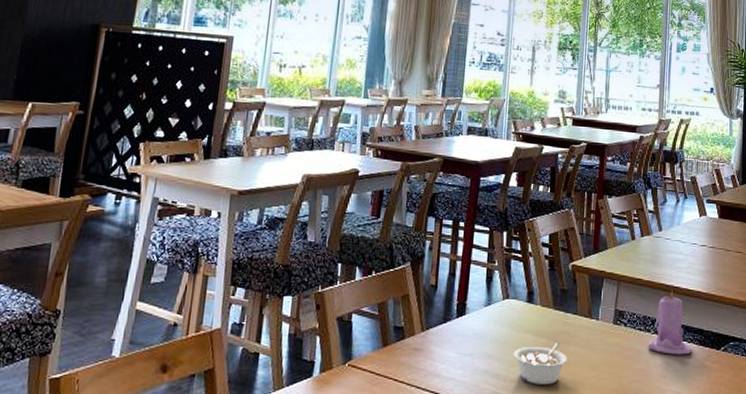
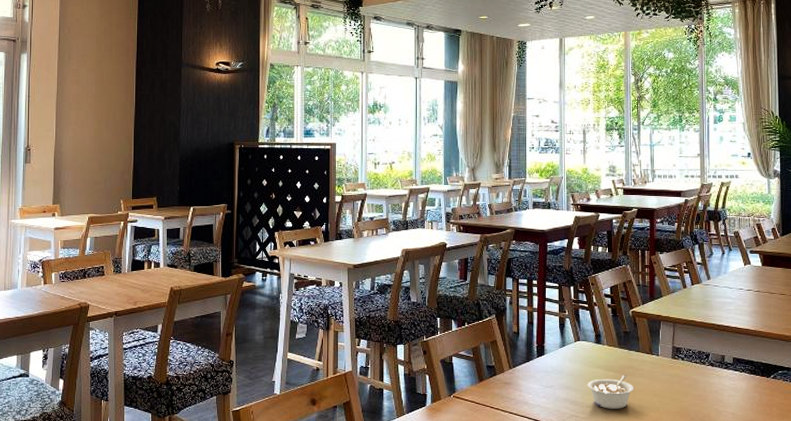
candle: present [648,290,692,355] -> none [704,329,744,382]

